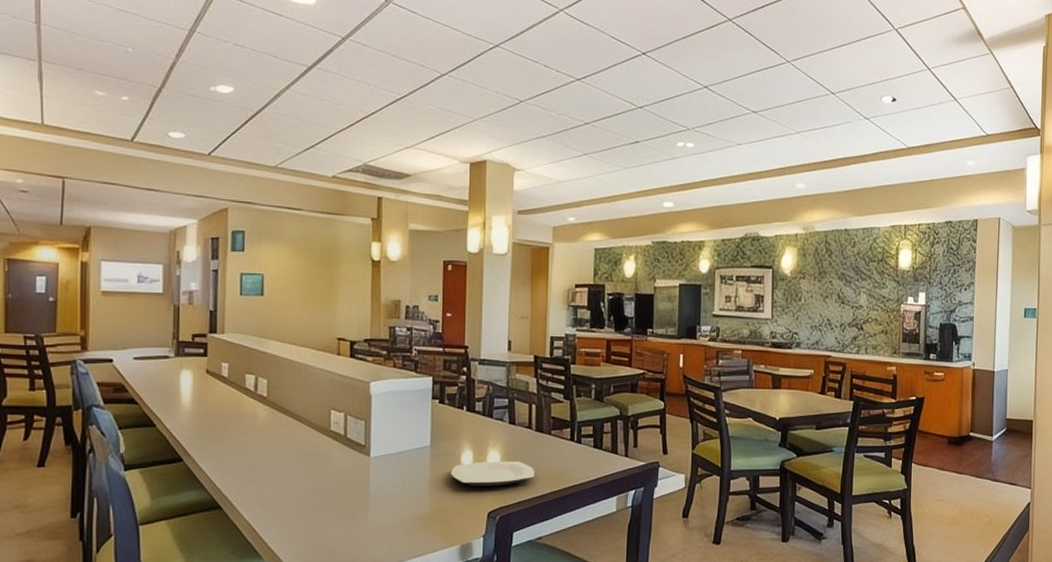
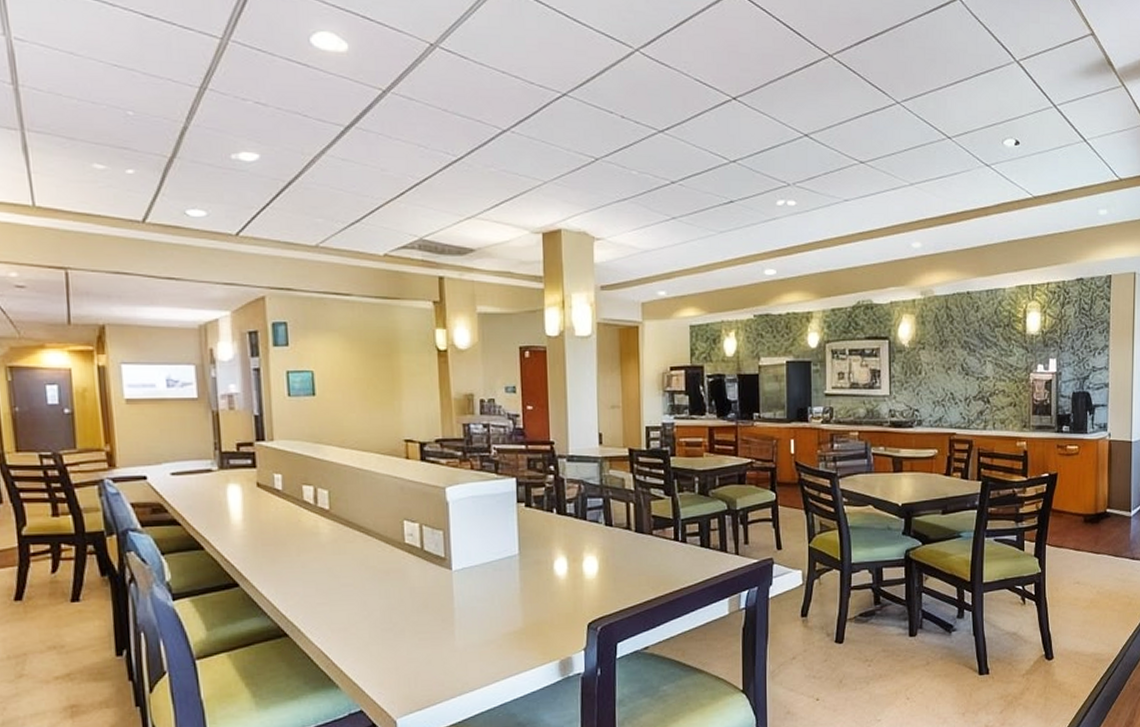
plate: present [451,461,535,486] -> none [544,566,637,596]

